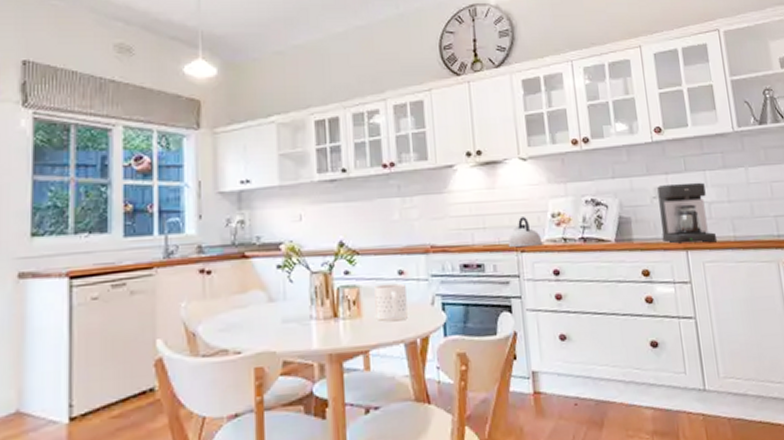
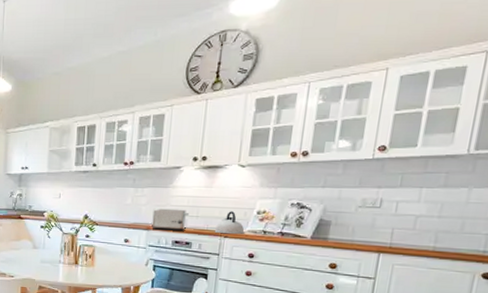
mug: present [374,283,408,322] -> none [104,247,129,273]
toaster: none [429,220,475,252] -> present [151,208,190,232]
coffee maker: present [657,182,716,244] -> none [357,196,417,250]

